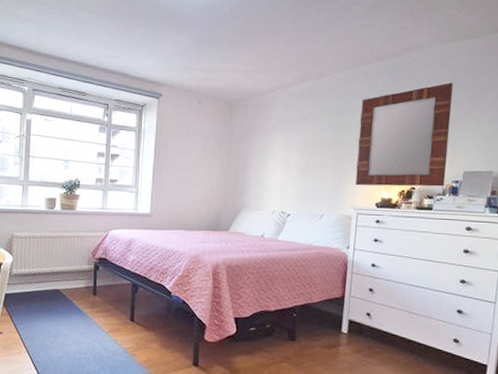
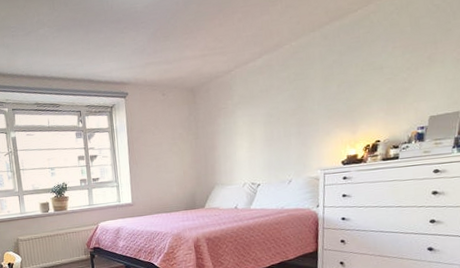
home mirror: present [355,83,453,187] -> none [319,29,415,148]

